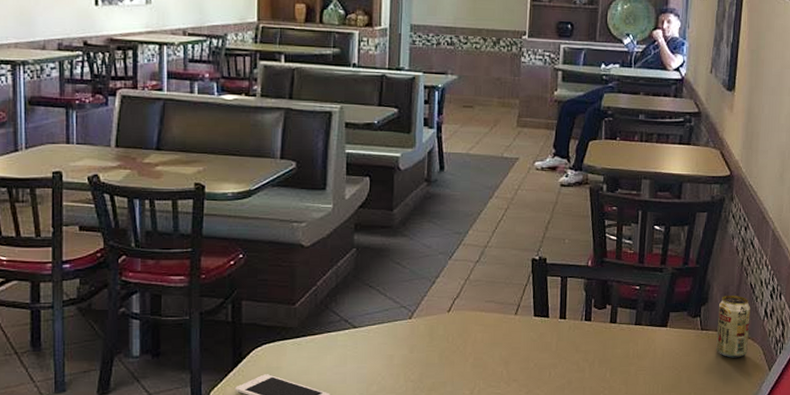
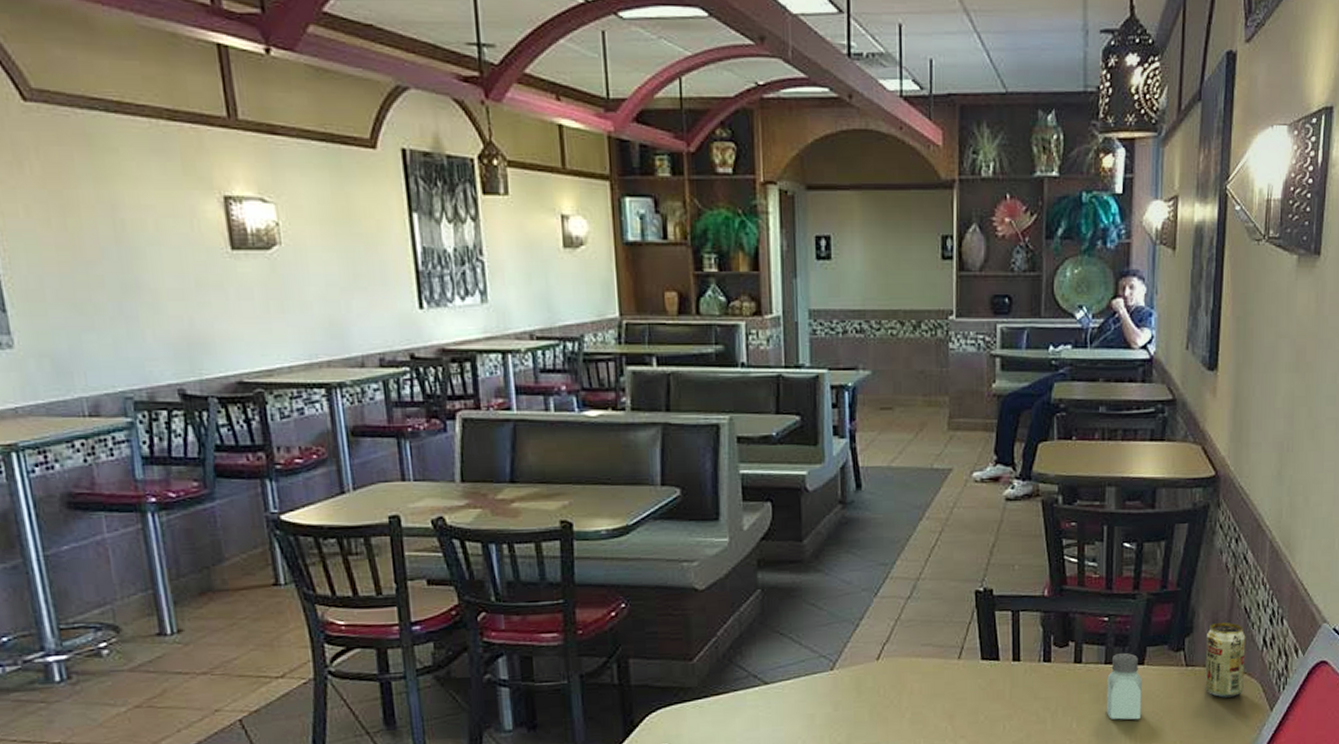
saltshaker: none [635,316,665,373] -> present [1107,652,1142,720]

